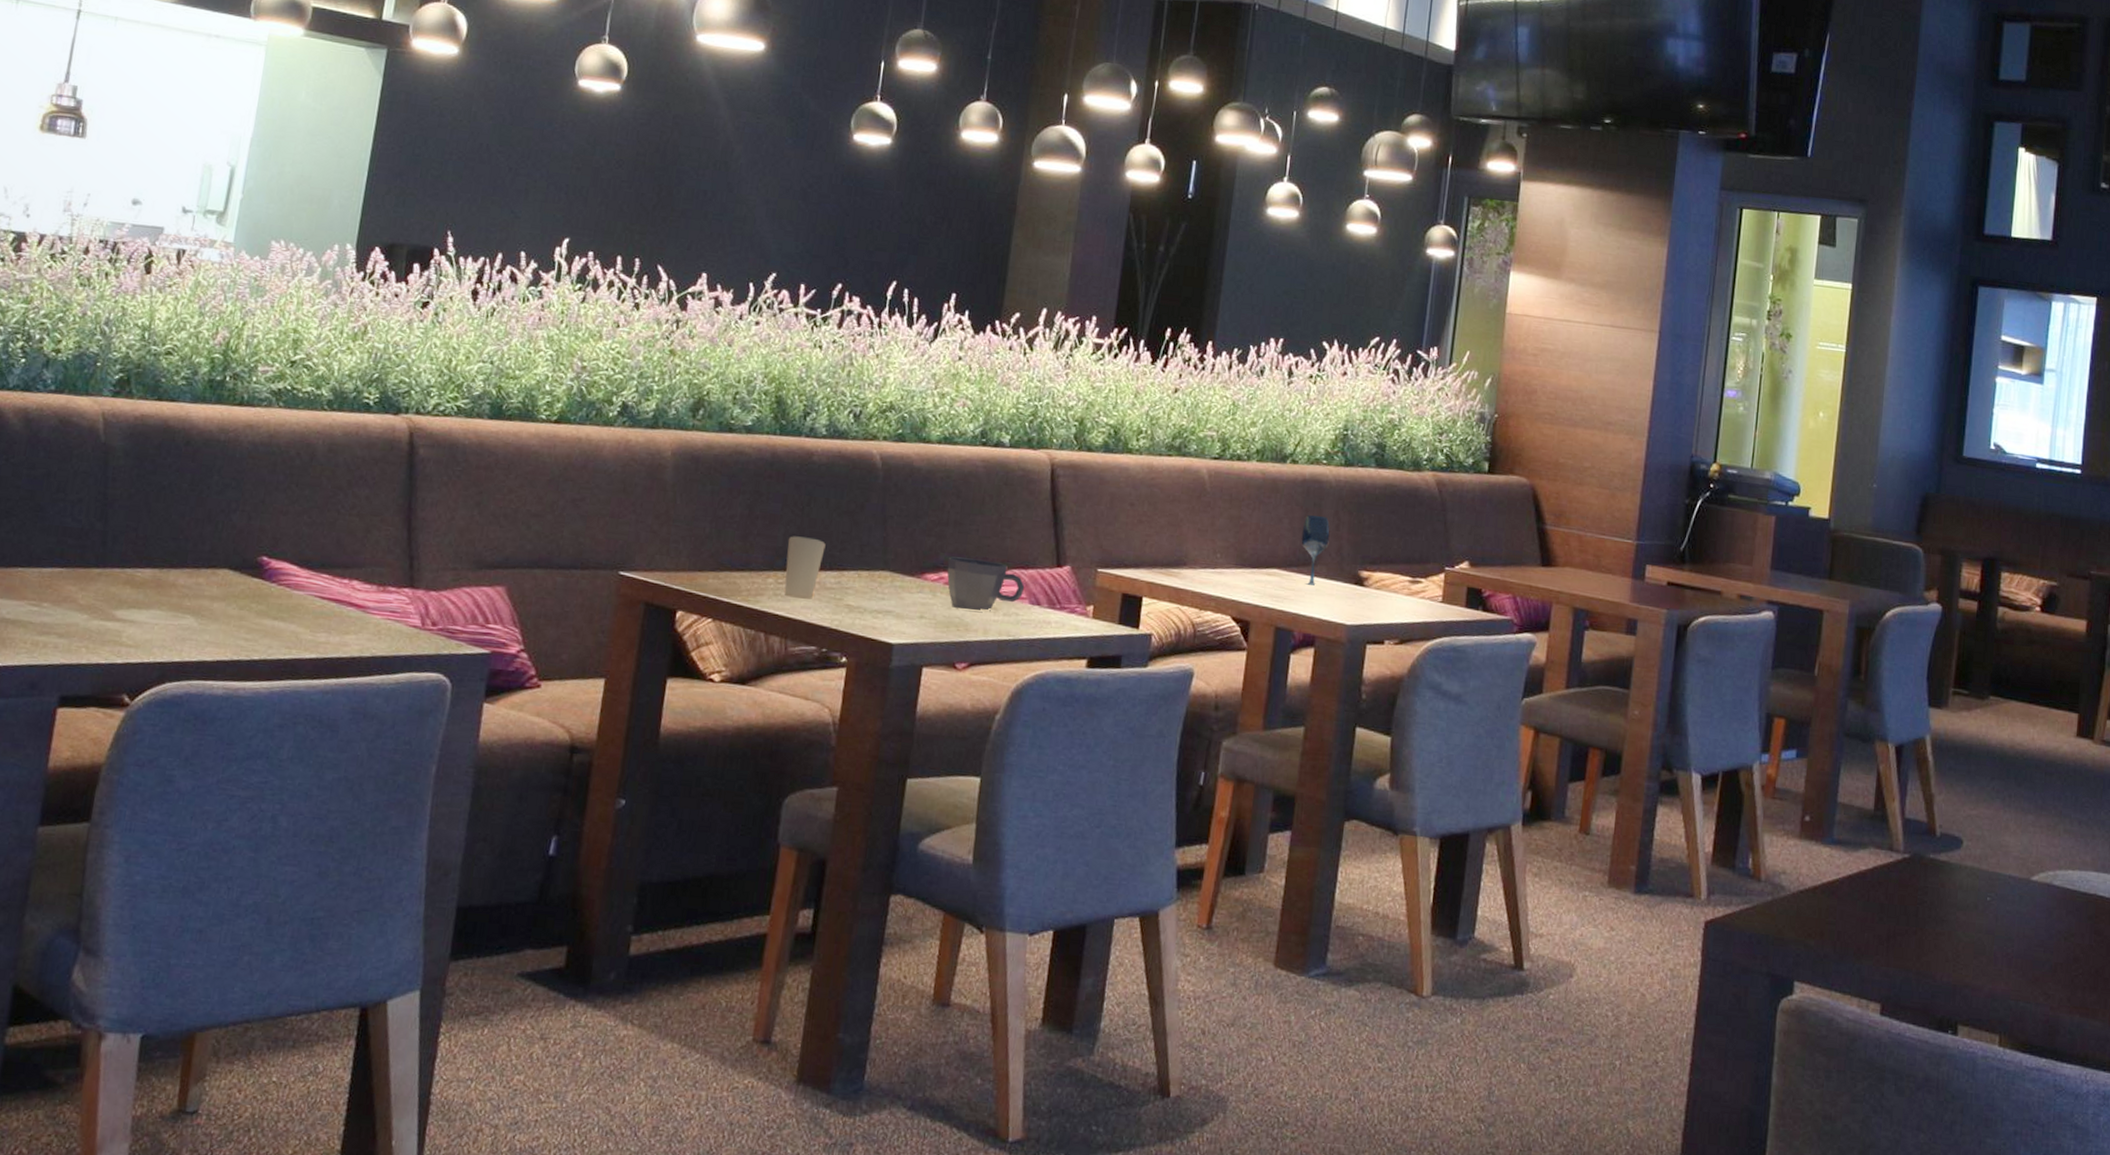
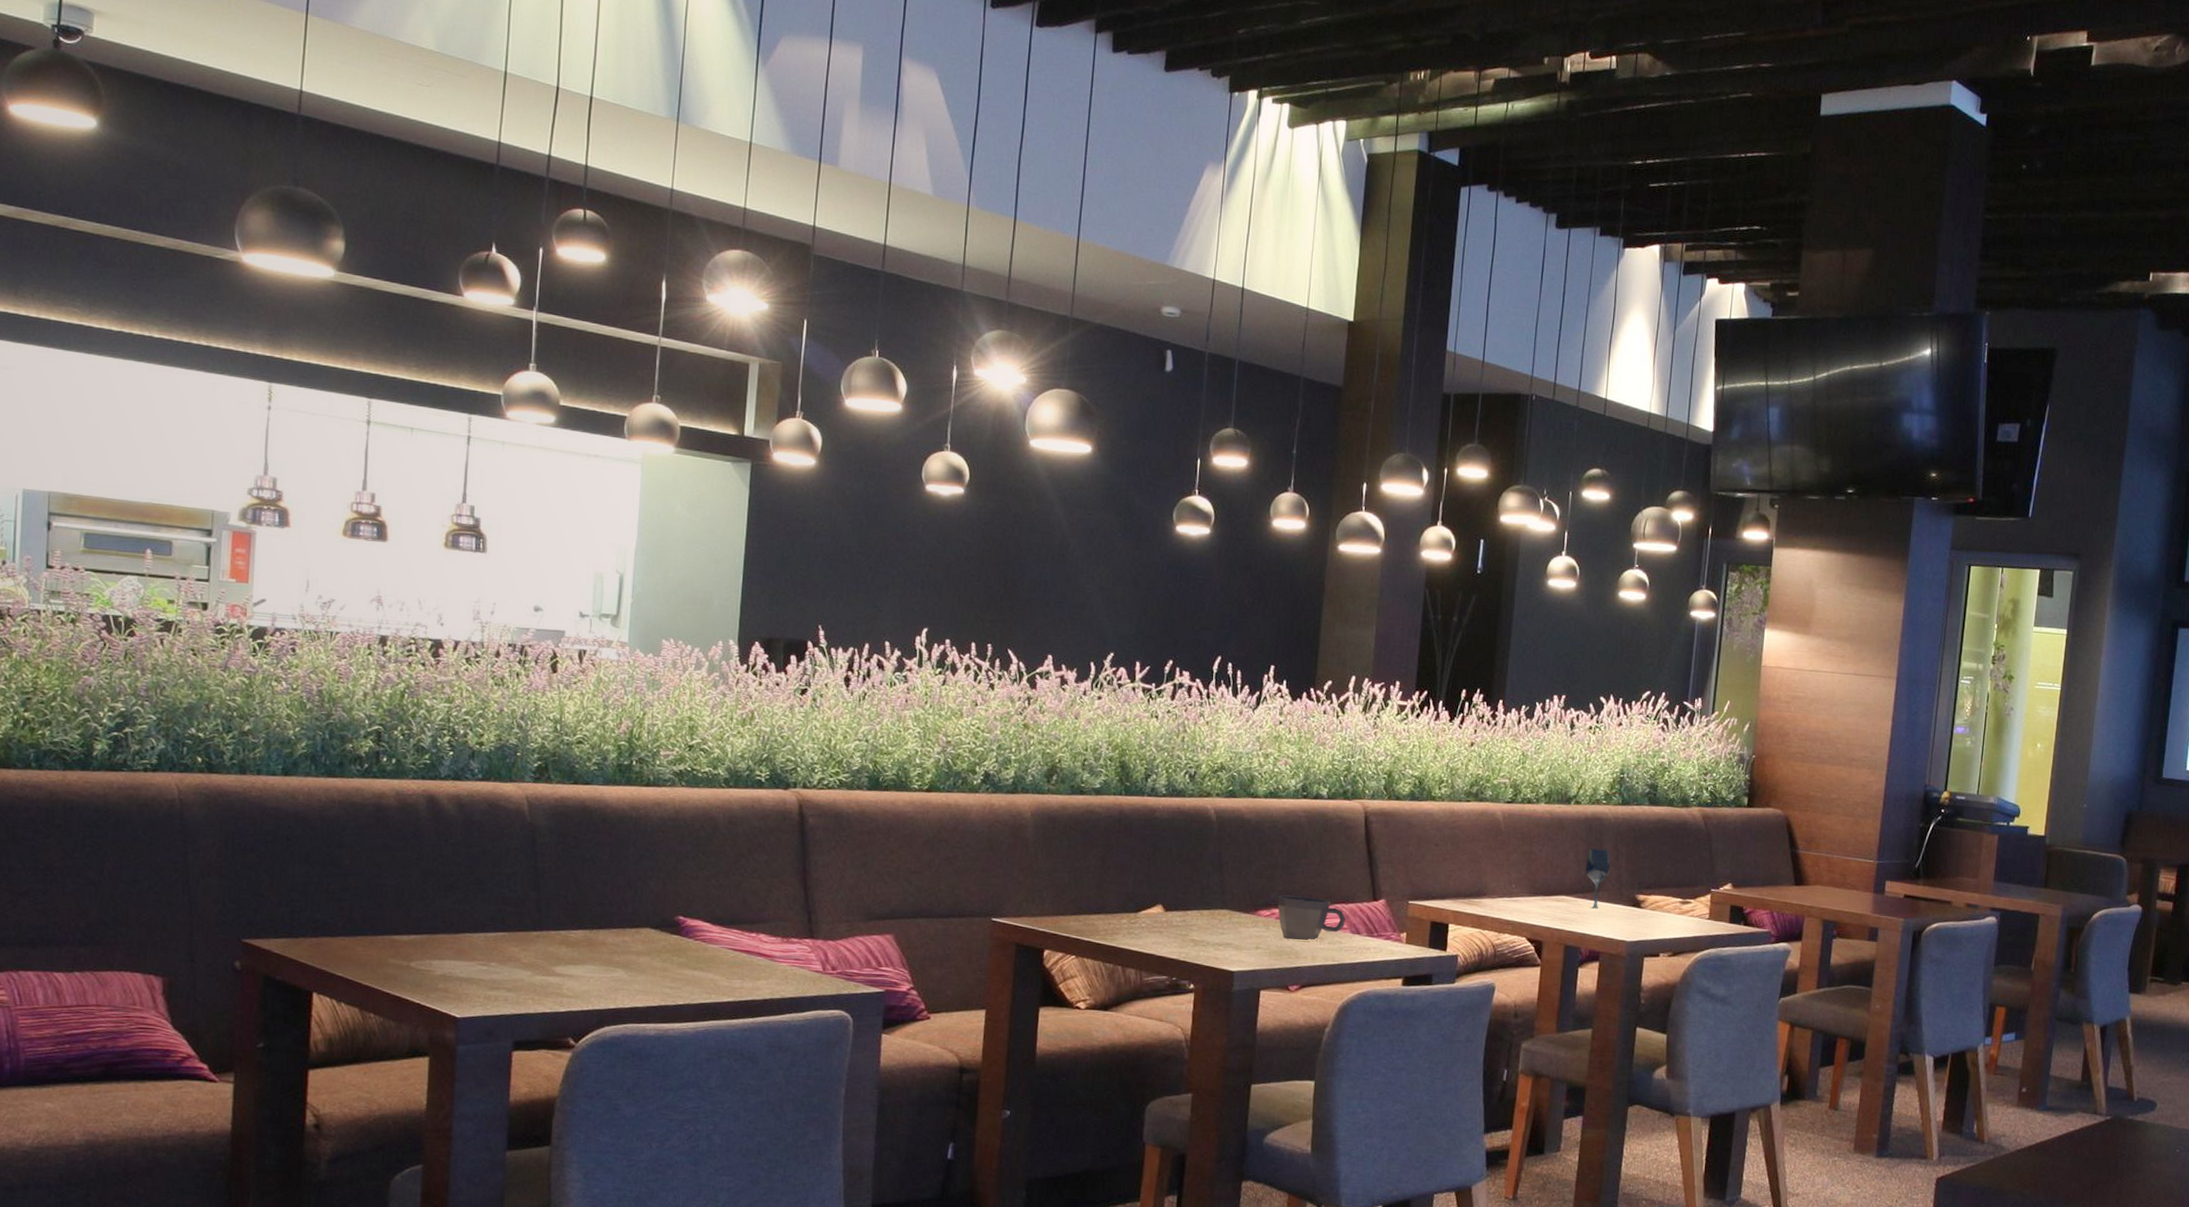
cup: present [783,536,826,599] -> none [1136,882,1171,936]

